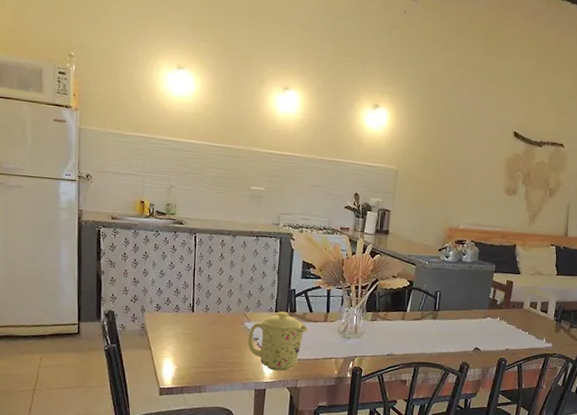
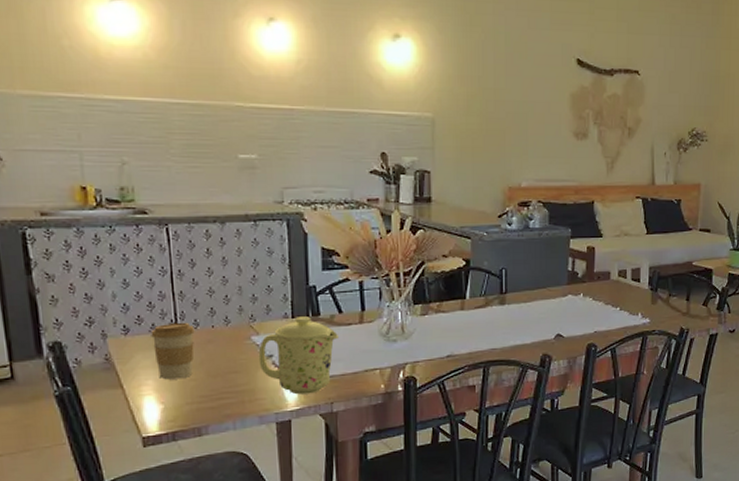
coffee cup: none [175,306,205,348] -> present [150,322,195,380]

